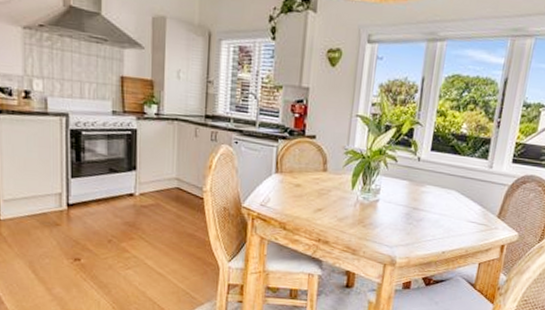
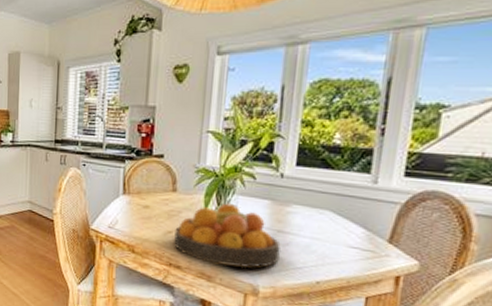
fruit bowl: none [323,183,416,242] -> present [174,203,281,269]

